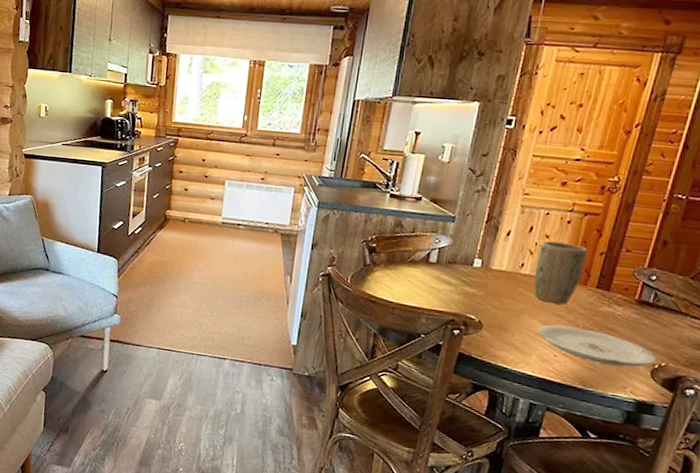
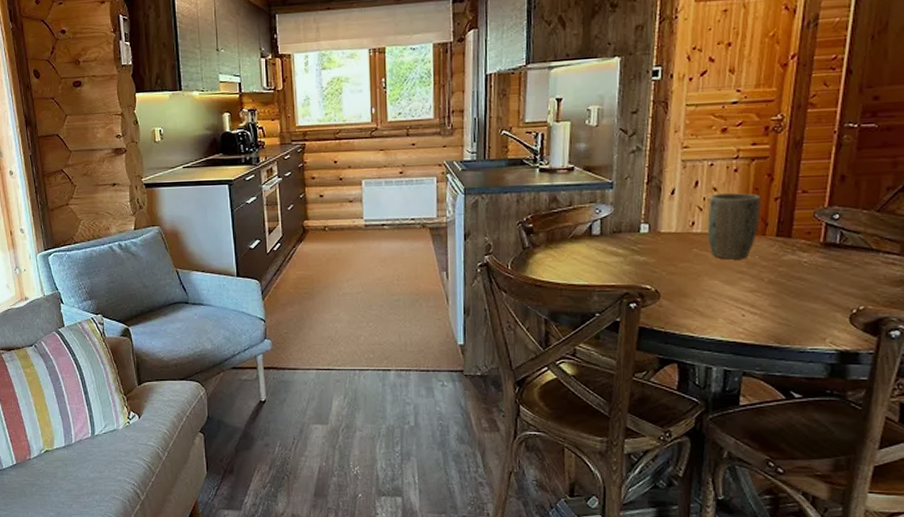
plate: present [537,324,658,367] -> none [720,282,854,316]

